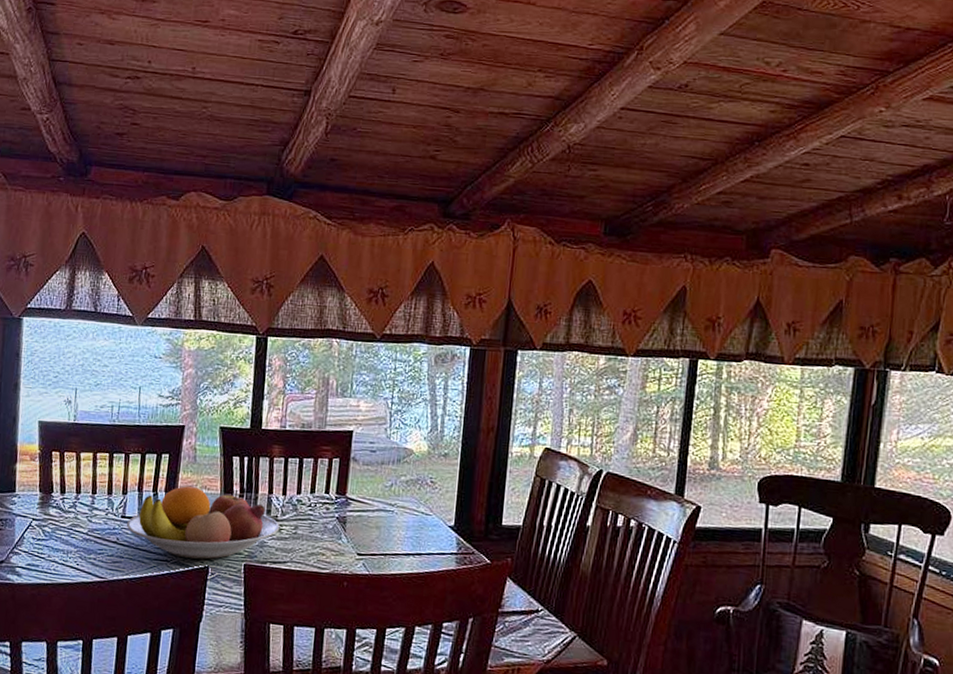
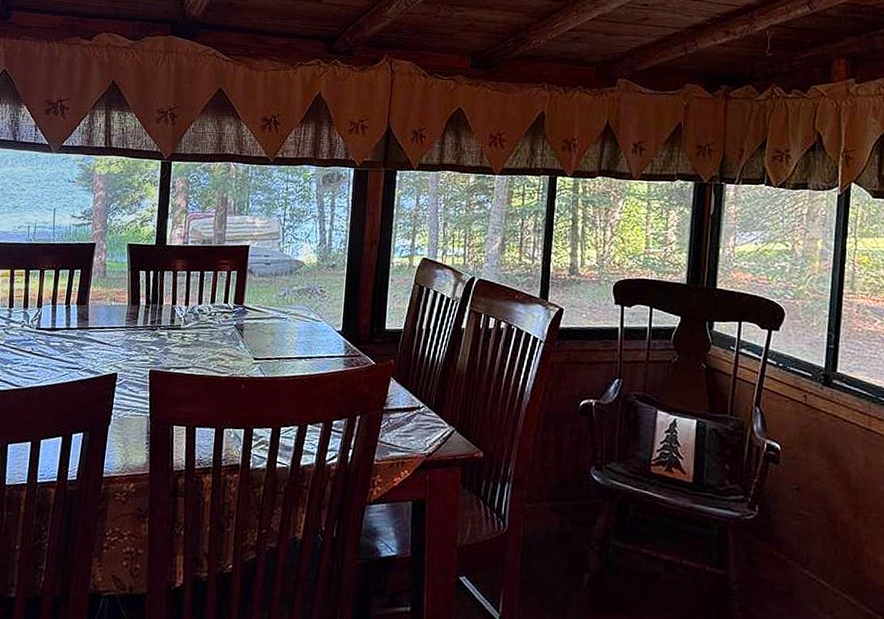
fruit bowl: present [126,486,280,559] -> none [40,299,183,367]

